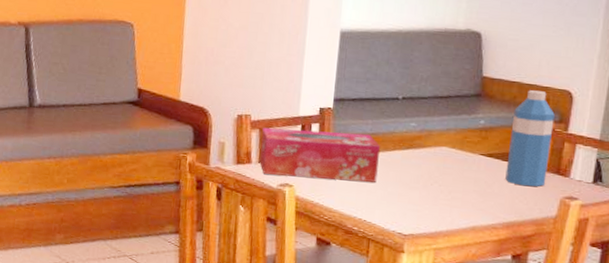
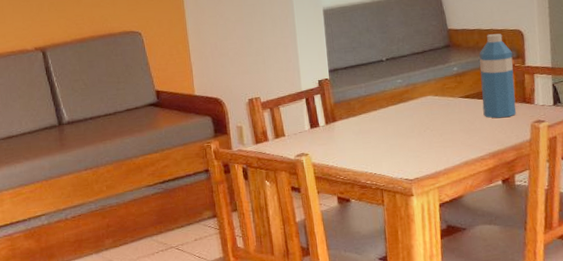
tissue box: present [259,127,380,183] -> none [272,97,379,148]

